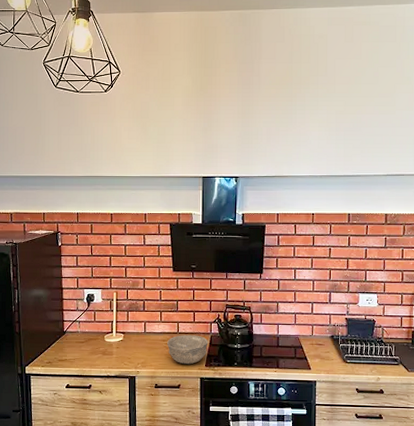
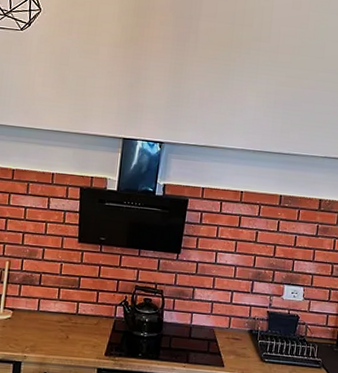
bowl: present [167,335,208,365] -> none [63,316,111,352]

